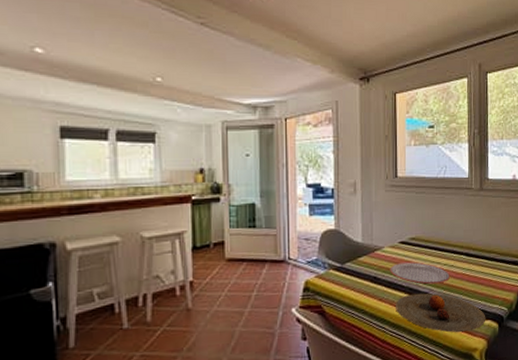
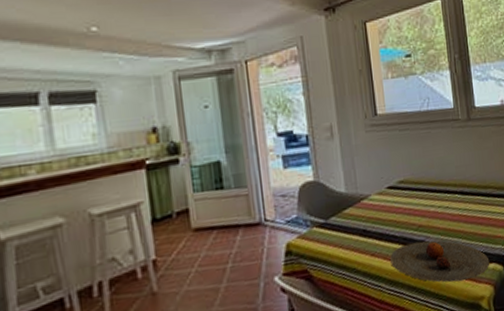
plate: present [390,262,450,285] -> none [379,208,446,232]

